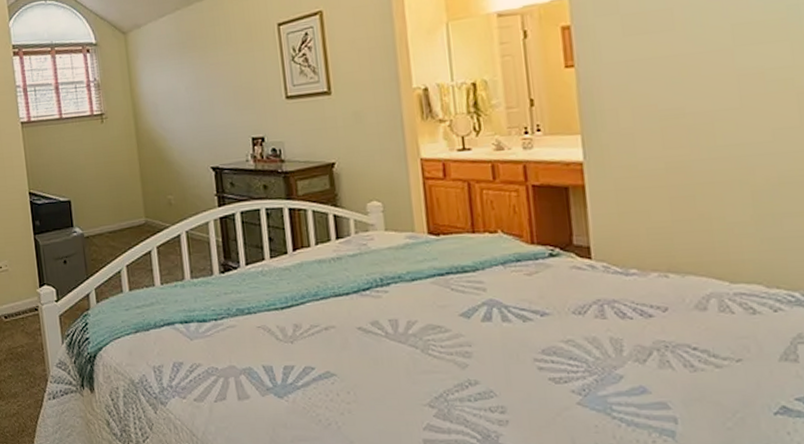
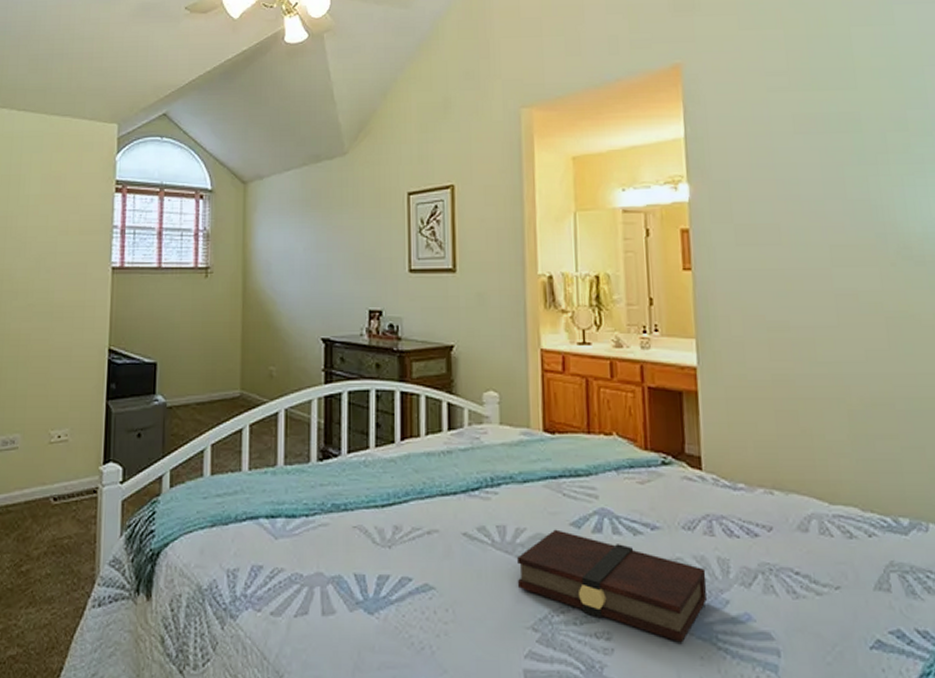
book: none [411,320,600,414] -> present [517,529,707,643]

